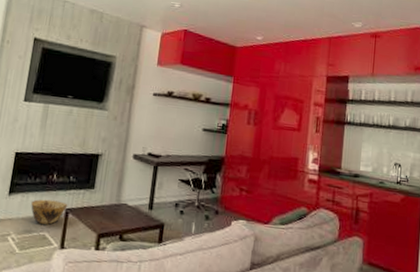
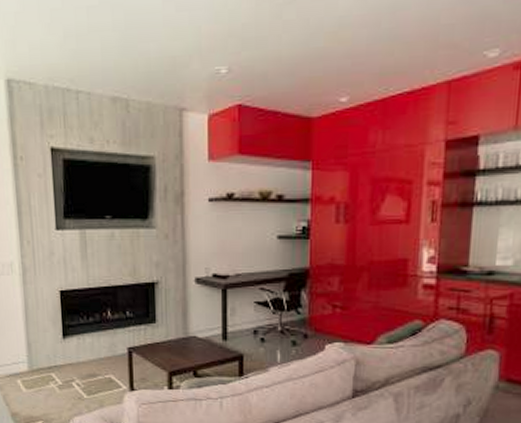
woven basket: present [31,199,68,225] -> none [89,339,130,366]

